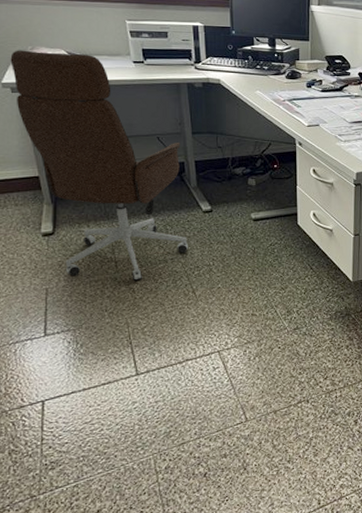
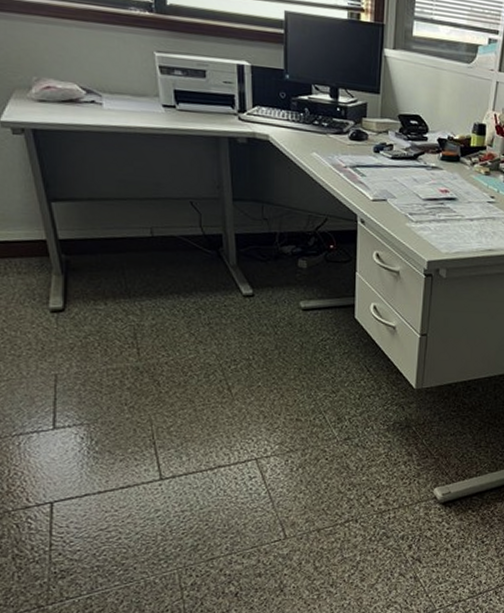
office chair: present [10,50,189,282] -> none [10,80,225,373]

